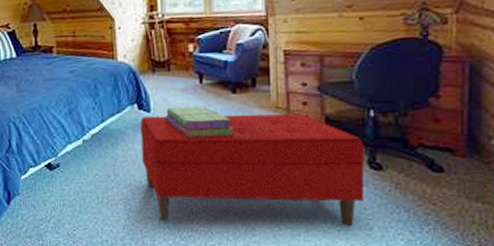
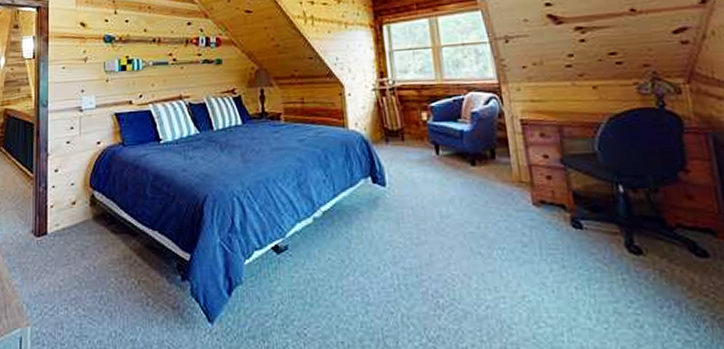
bench: present [140,113,365,227] -> none [375,188,628,324]
stack of books: present [165,106,233,137] -> none [401,179,476,215]

